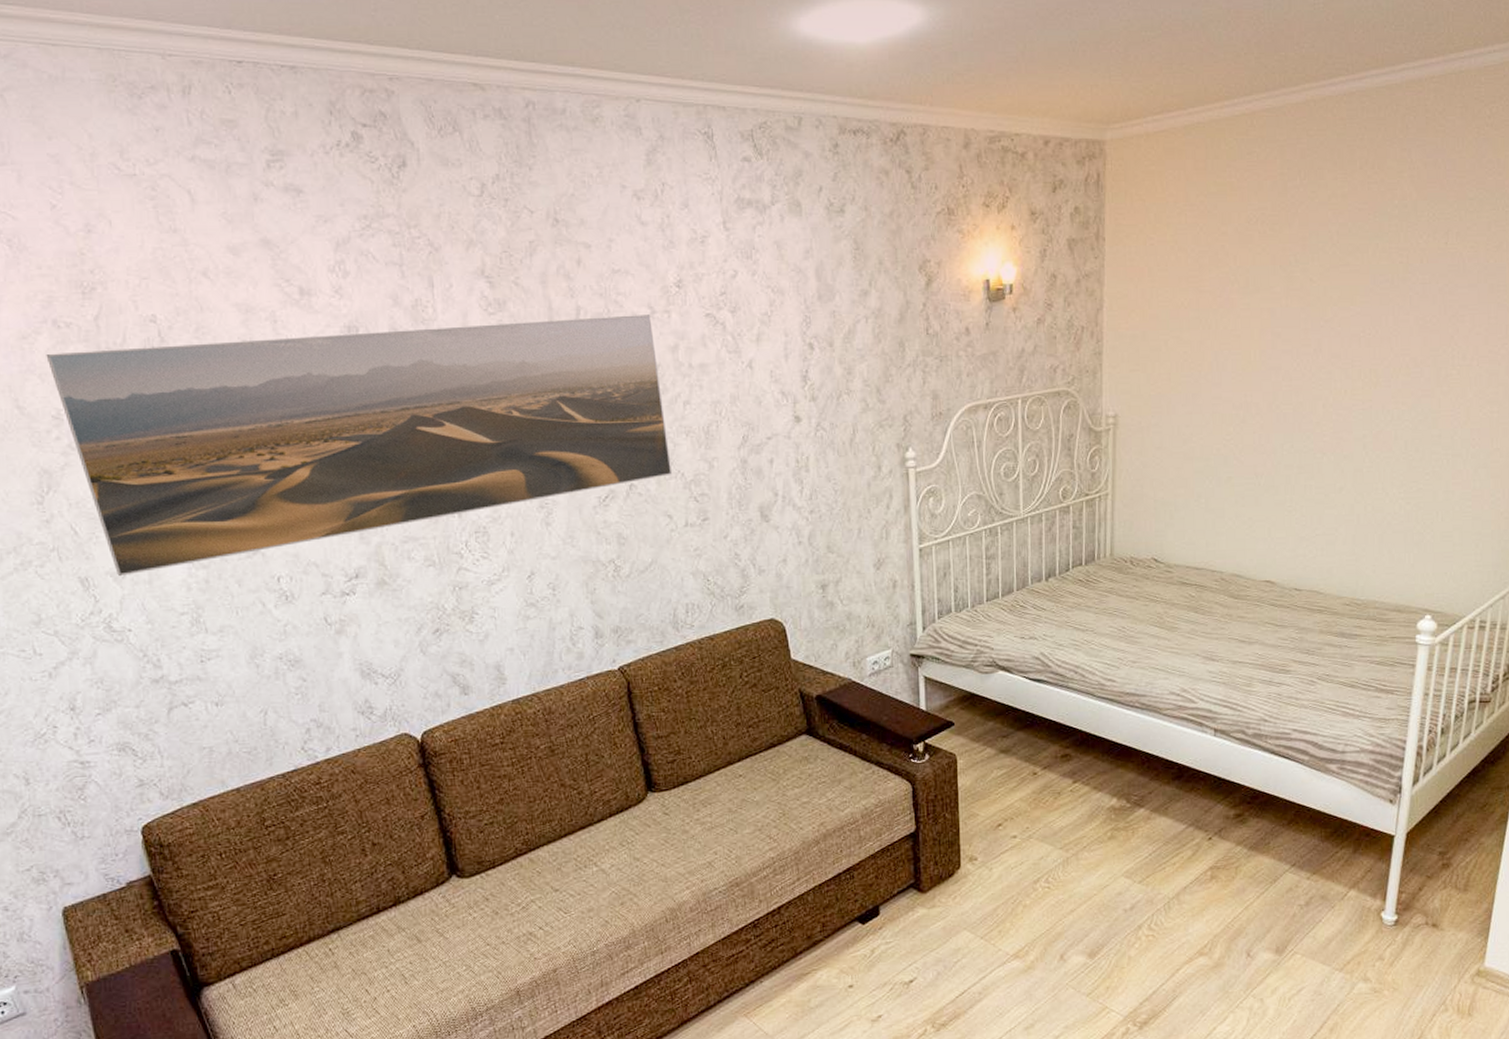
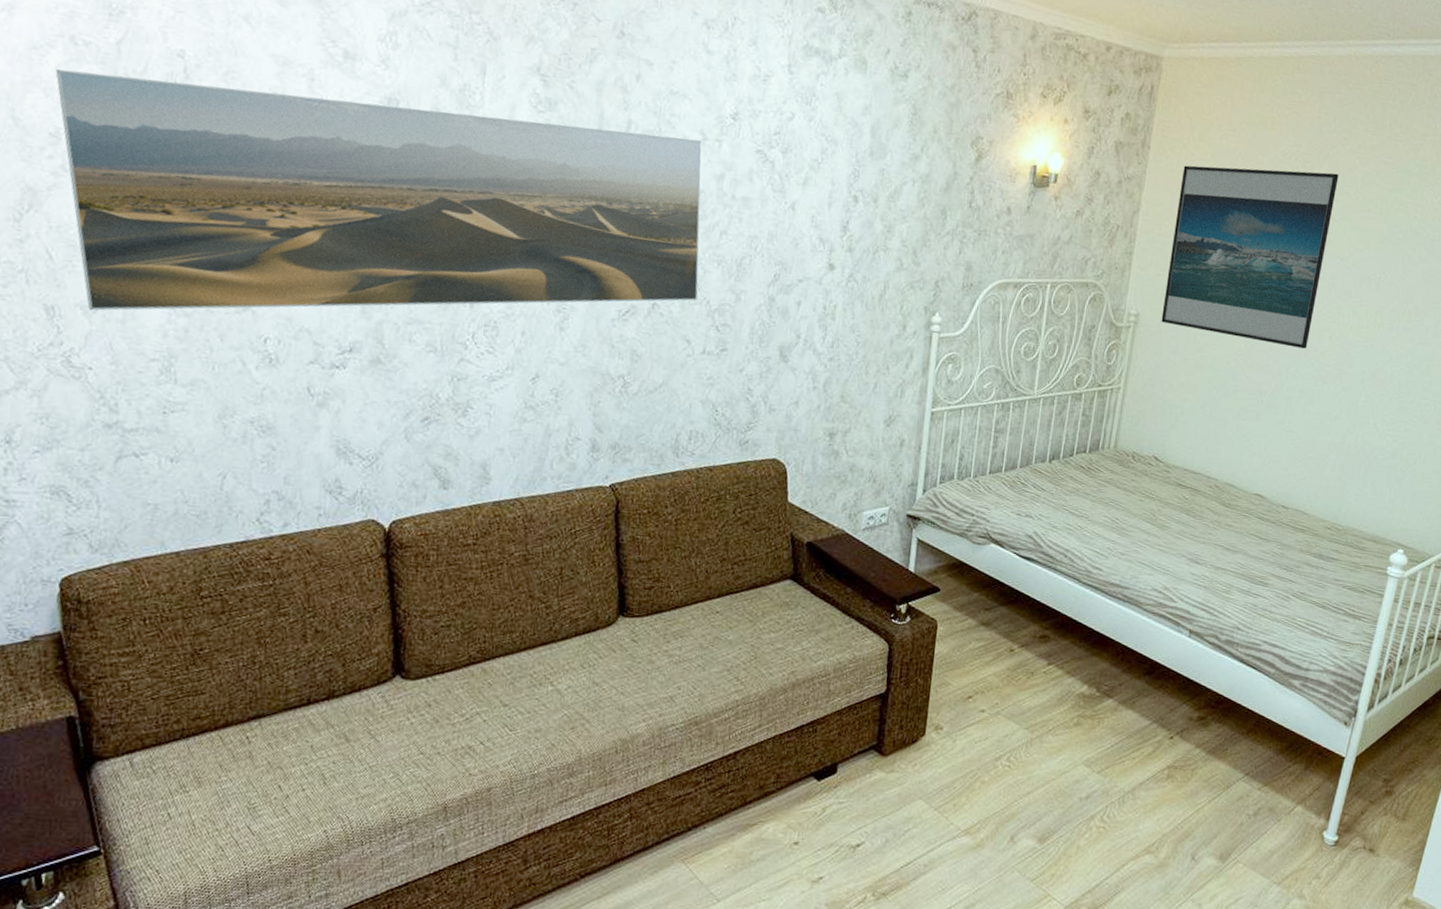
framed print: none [1141,231,1311,423] -> present [1161,165,1339,349]

